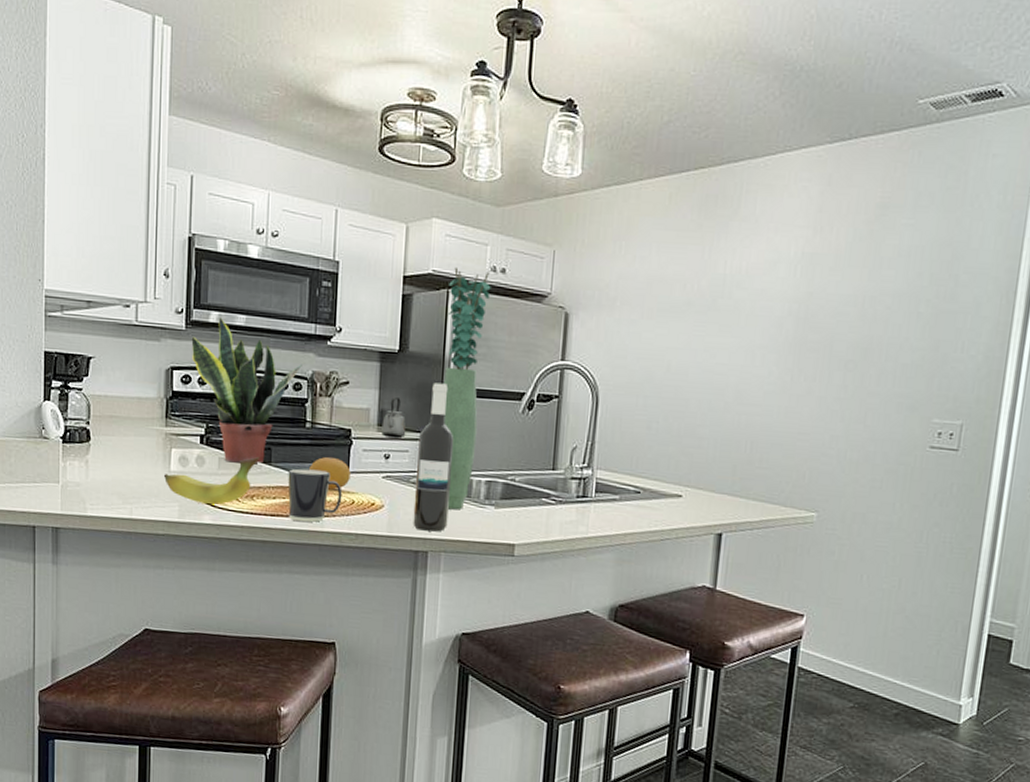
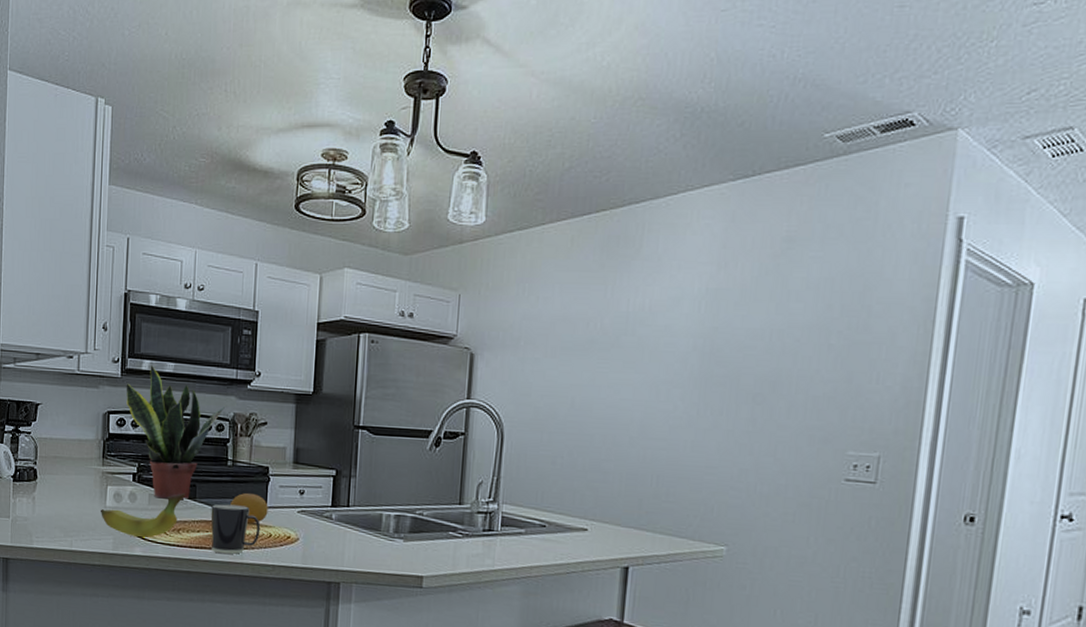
kettle: present [381,396,406,438] -> none [297,435,320,475]
wine bottle: present [413,382,454,532] -> none [326,422,365,564]
vase: present [443,266,491,510] -> none [354,312,400,543]

